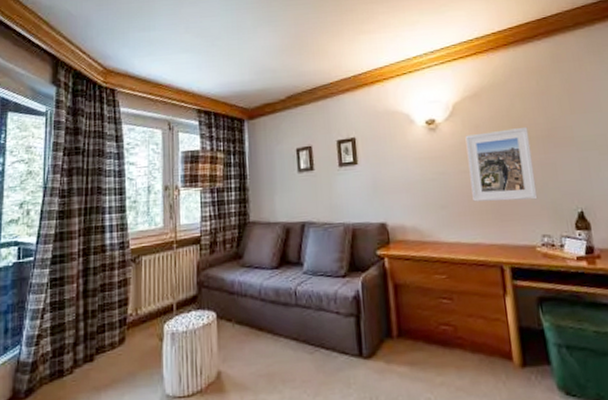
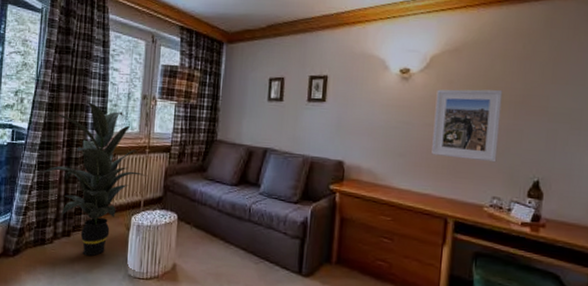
indoor plant: none [54,202,178,382] -> present [41,102,148,256]

